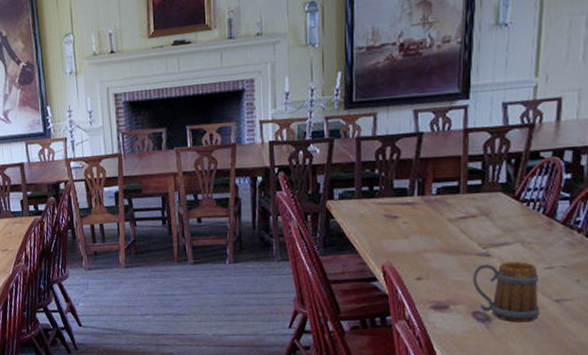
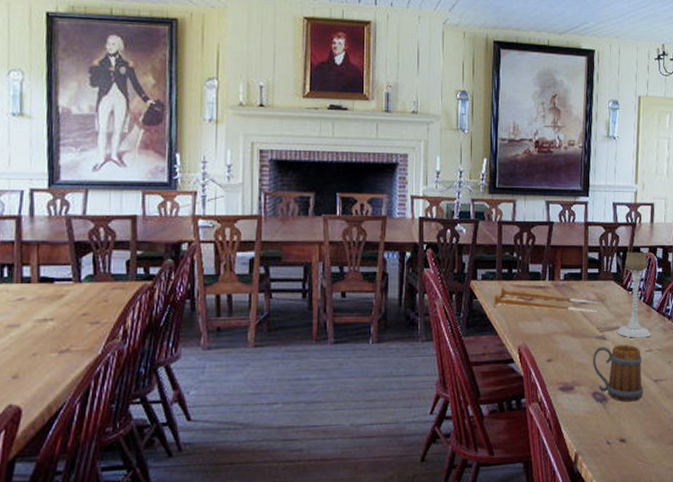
candlestick: none [353,206,483,229] -> present [494,287,600,313]
candle holder: none [504,156,553,255] -> present [616,251,651,338]

